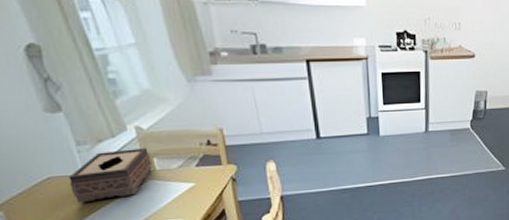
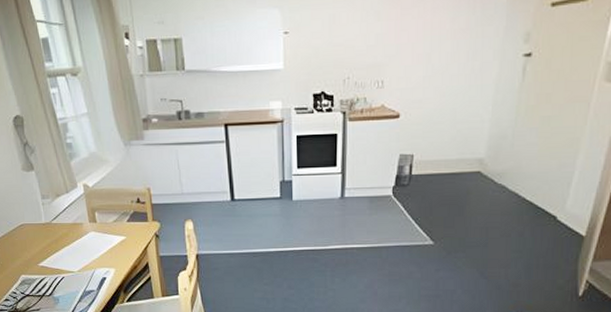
tissue box: present [69,148,152,202] -> none [35,203,94,247]

